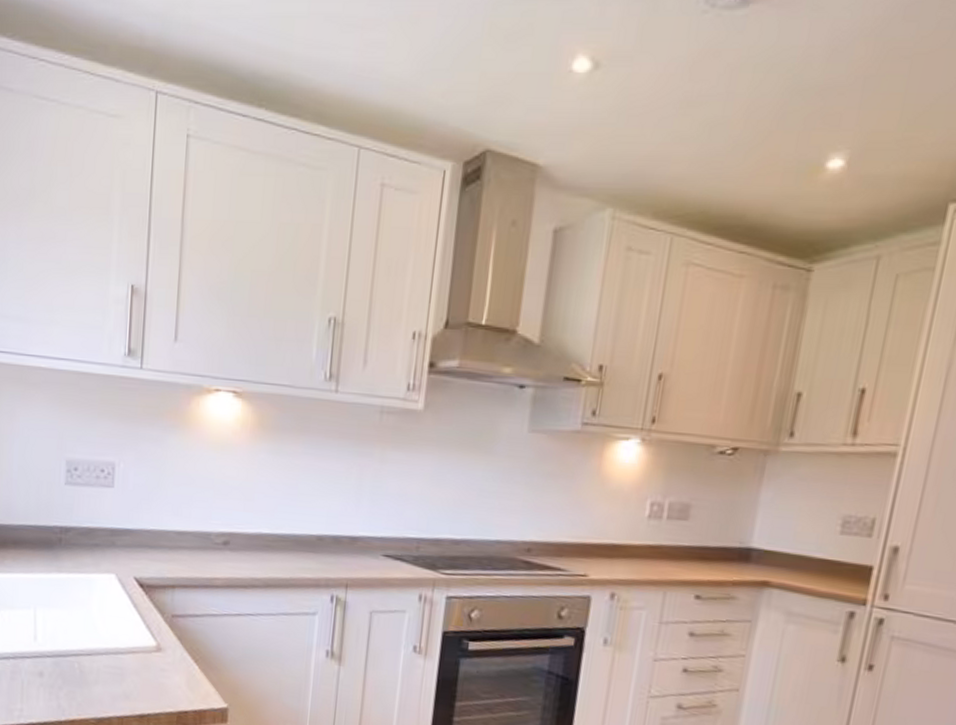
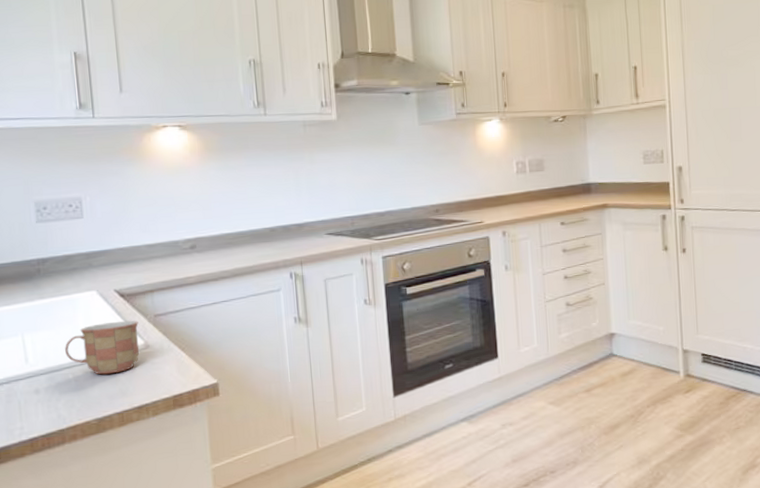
mug: none [74,612,154,672] -> present [65,320,140,375]

